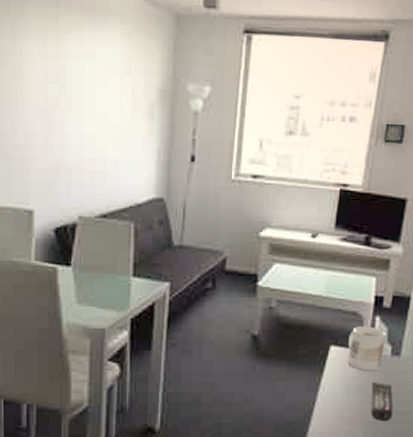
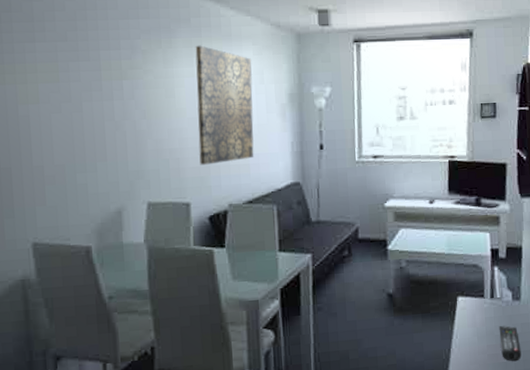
wall art: none [48,17,119,167] -> present [195,45,254,165]
mug: present [347,326,386,371] -> none [473,276,506,317]

